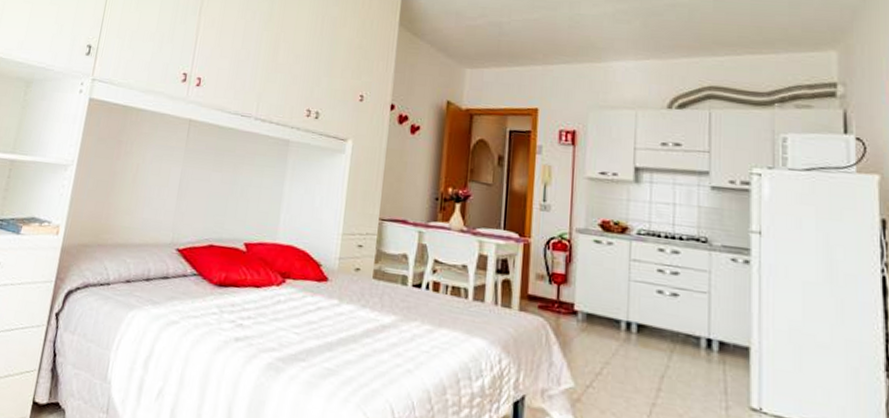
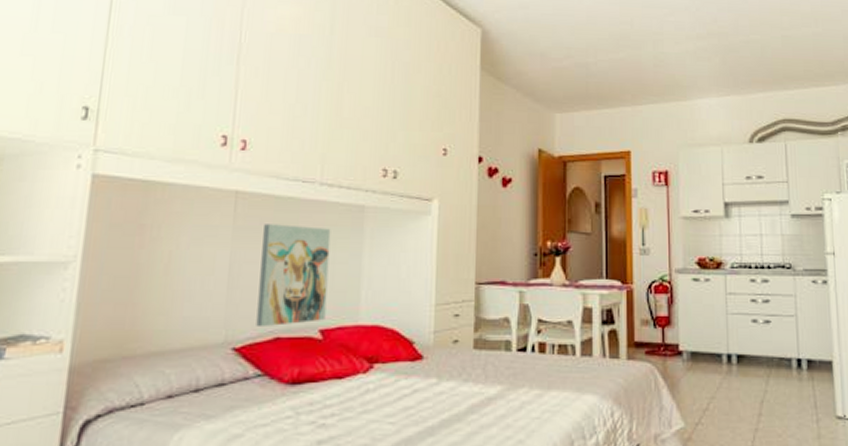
wall art: none [196,149,261,236] -> present [256,224,331,328]

